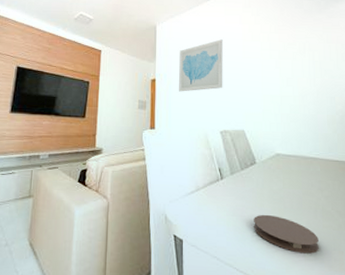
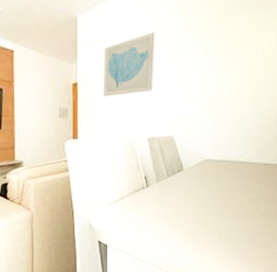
coaster: present [254,214,319,254] -> none [177,218,238,251]

